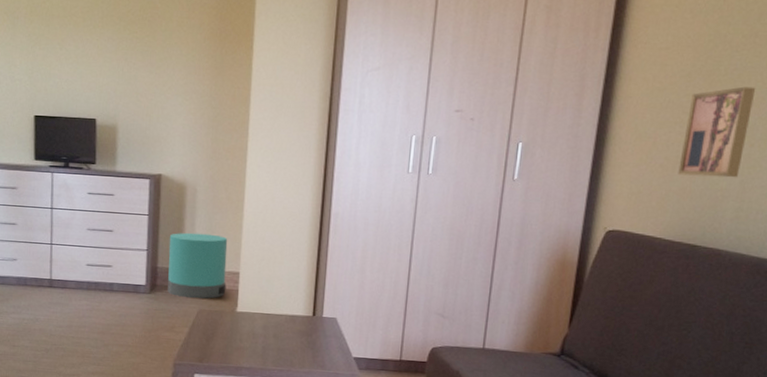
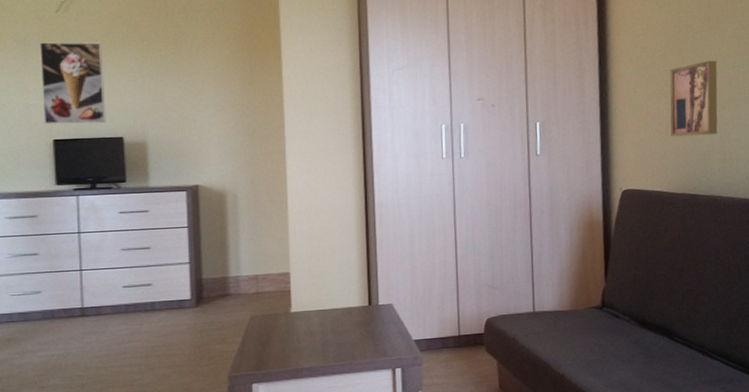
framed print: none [26,16,83,104] -> present [40,42,106,124]
trash can: present [167,232,228,299] -> none [212,238,278,307]

